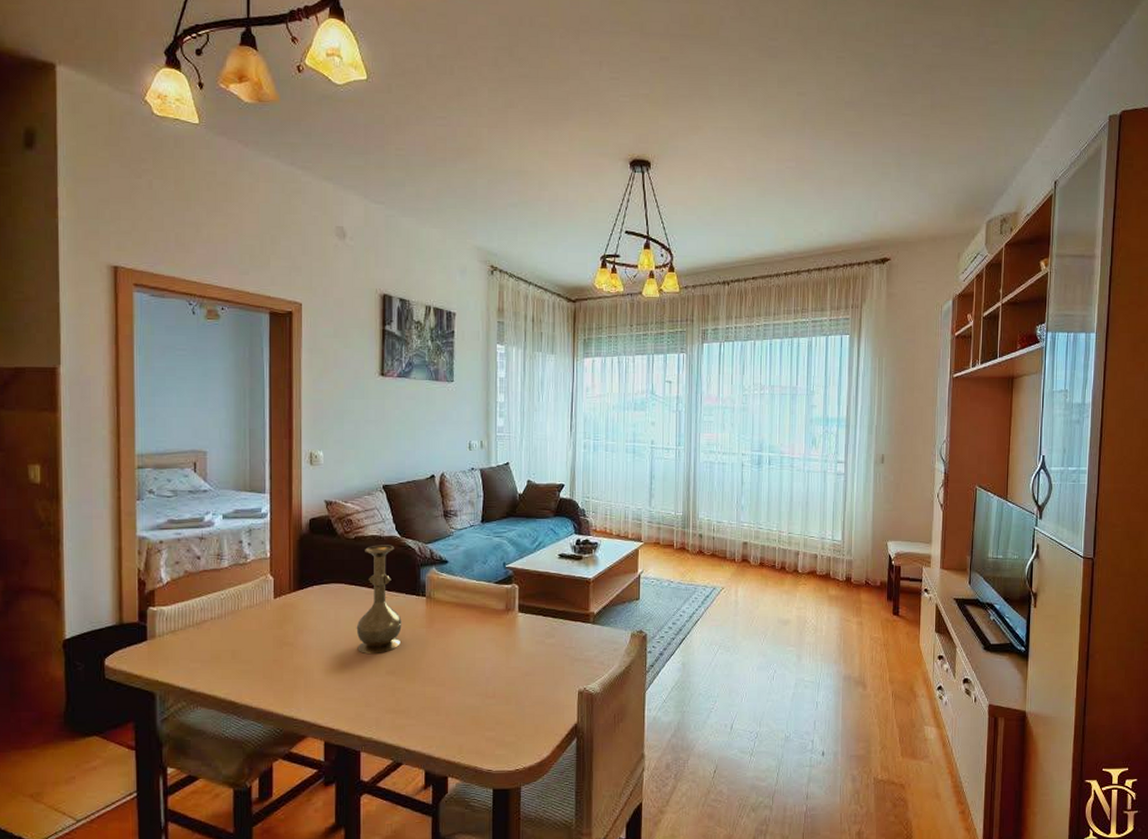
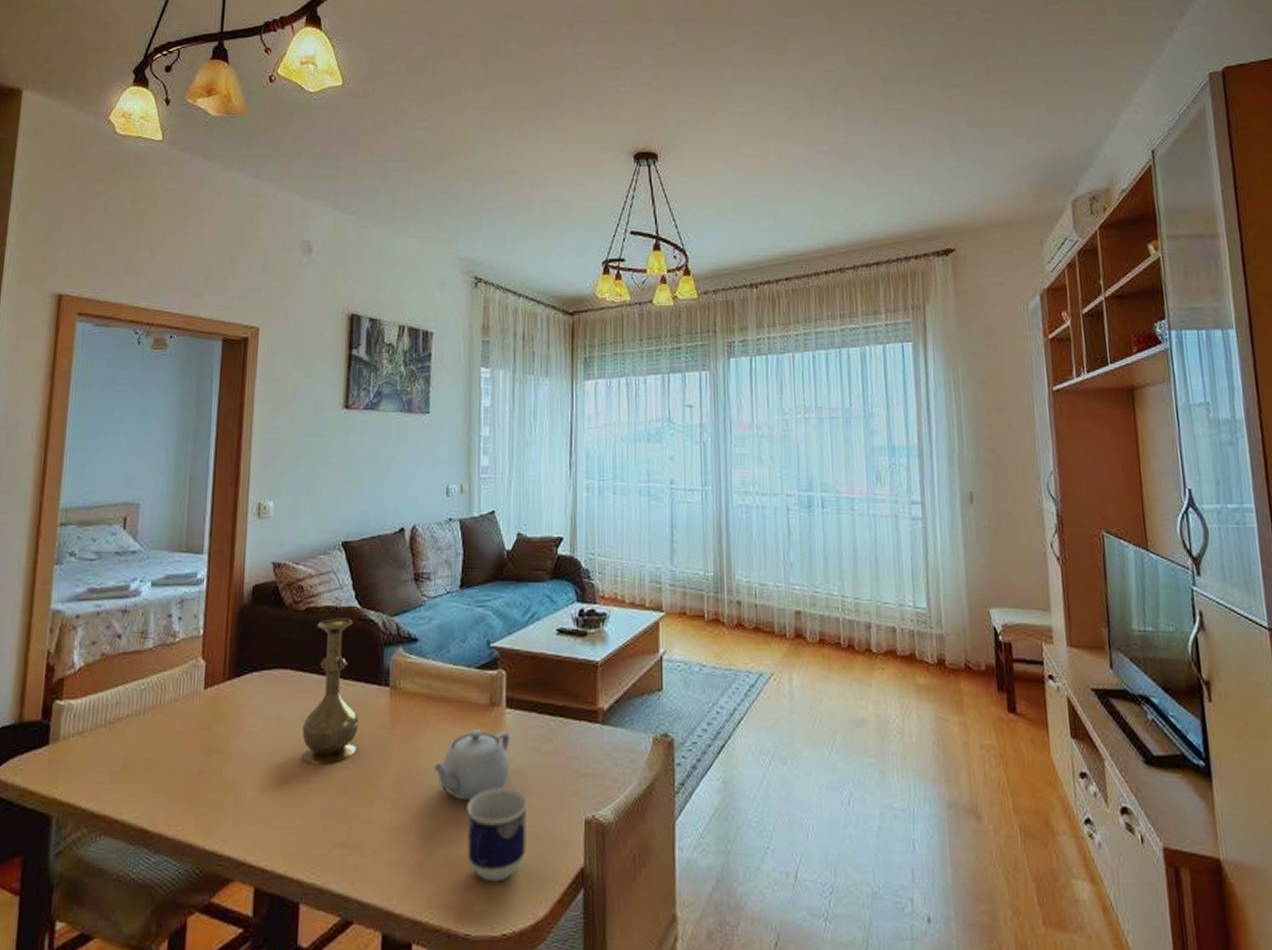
teapot: none [461,628,522,679] -> present [432,729,510,801]
cup: none [488,669,535,735] -> present [466,787,528,882]

